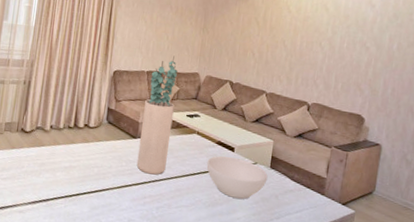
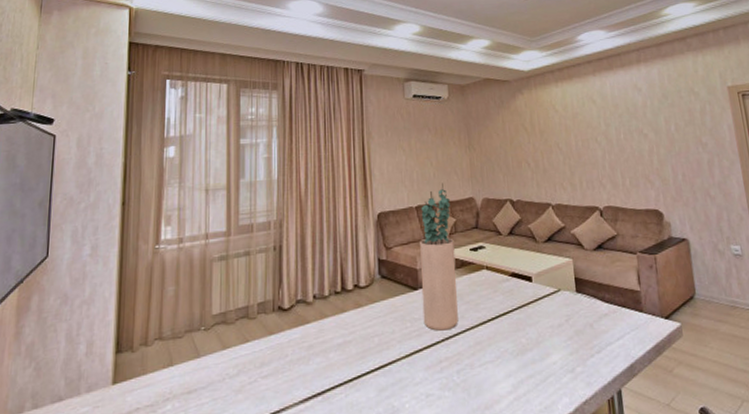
bowl: present [206,155,268,200] -> none [504,288,577,339]

